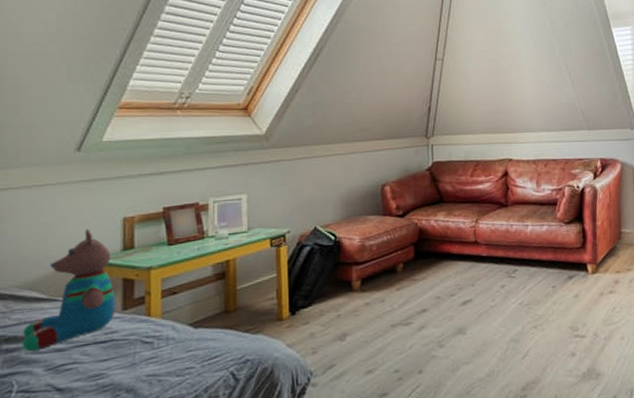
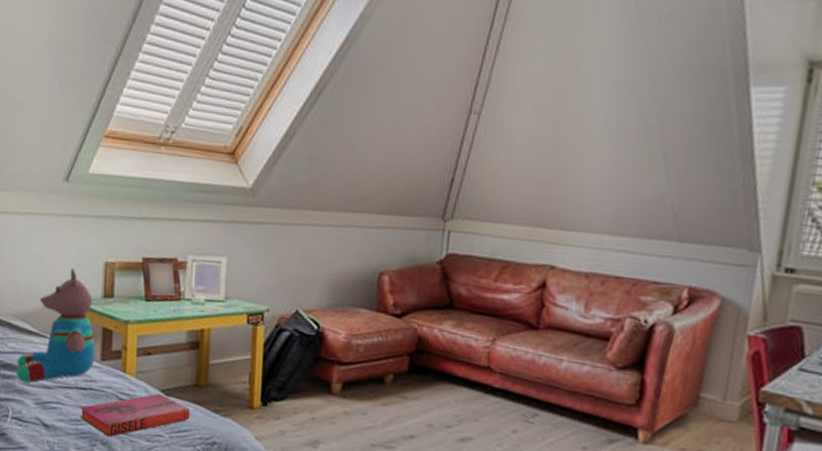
hardback book: none [100,327,221,383] -> present [80,393,190,437]

